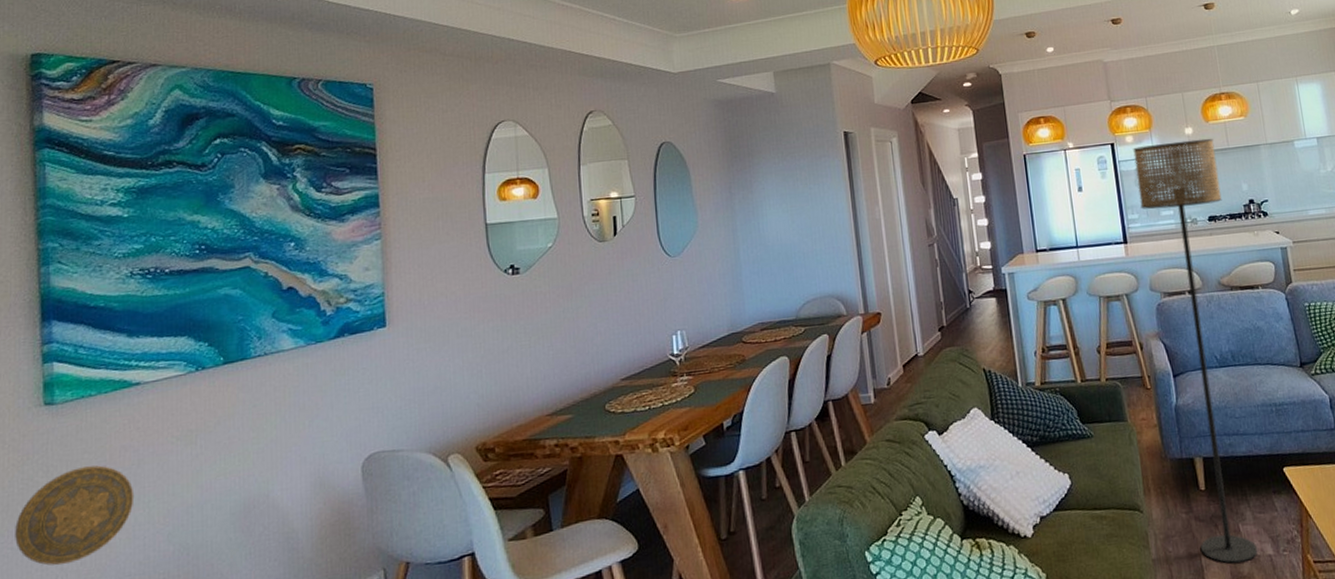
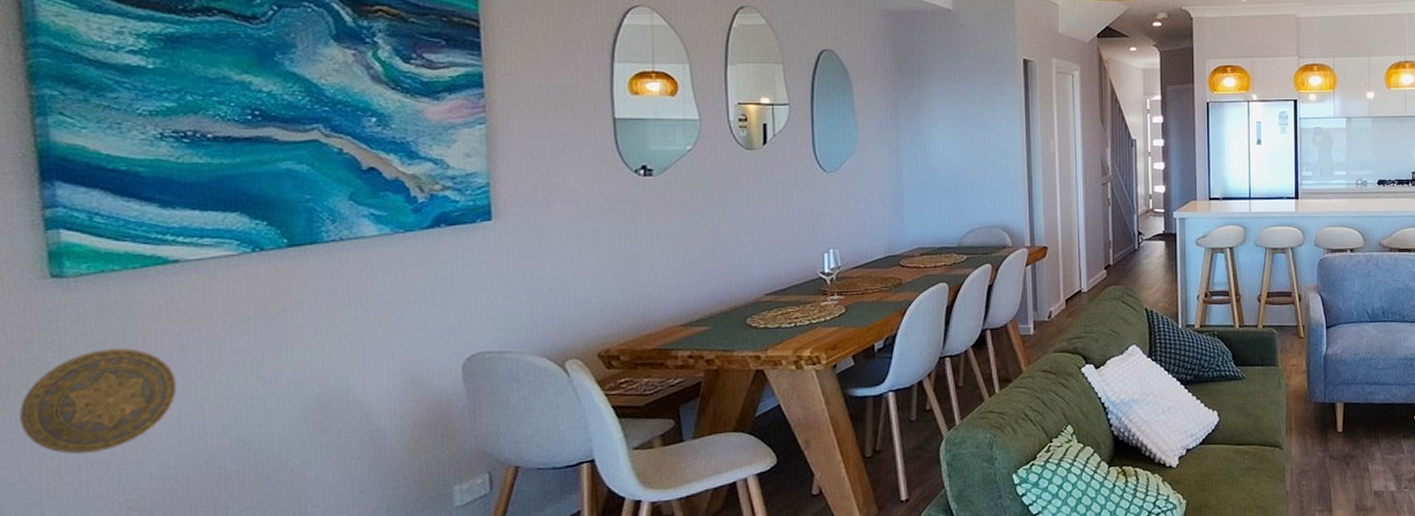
floor lamp: present [1133,138,1258,563] -> none [1315,104,1393,497]

